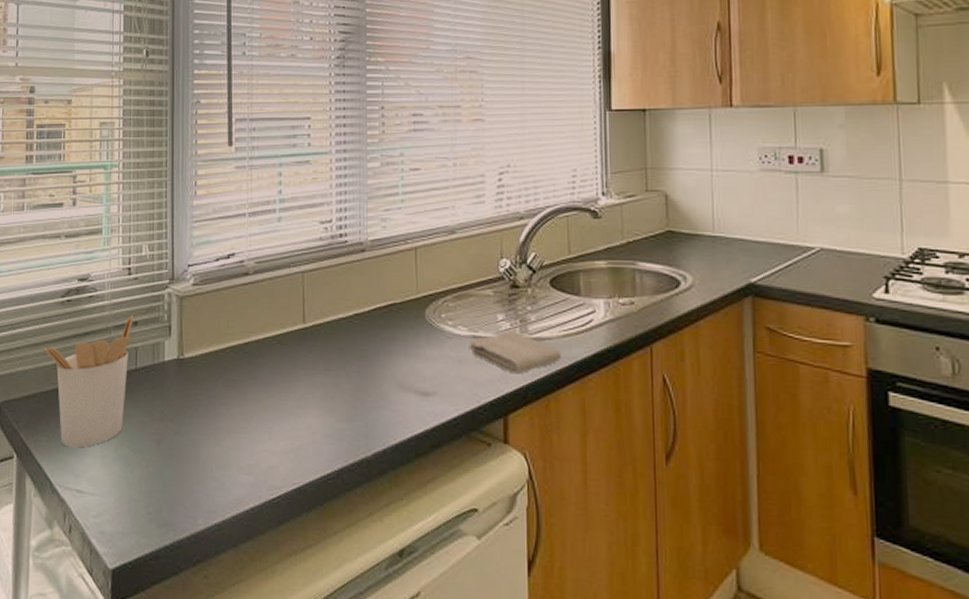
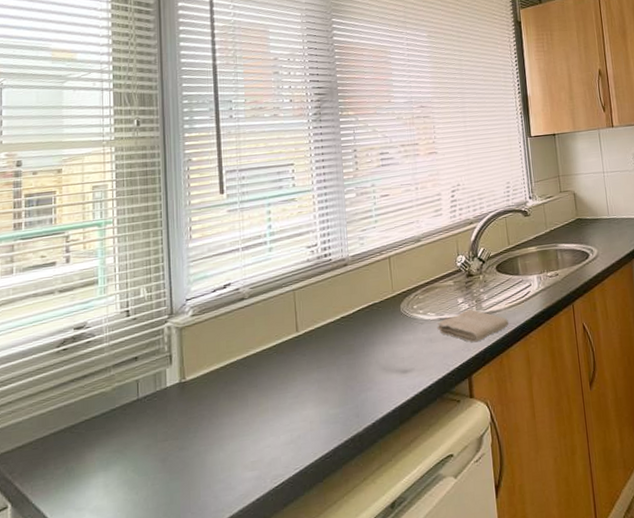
utensil holder: present [43,315,134,448] -> none [38,351,134,485]

